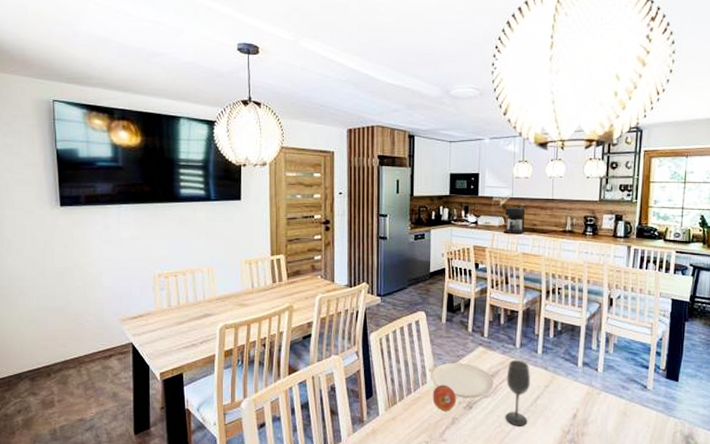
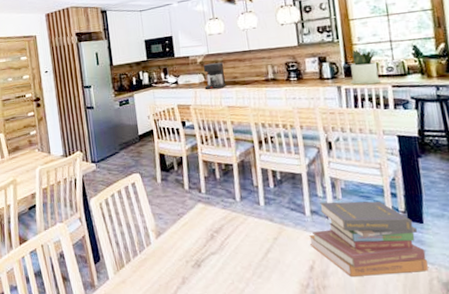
plate: present [431,362,494,397] -> none [154,220,219,256]
fruit: present [432,385,457,412] -> none [158,244,184,272]
wine glass: present [505,359,530,426] -> none [231,213,262,283]
books: none [577,355,676,426] -> present [309,201,428,277]
planter: none [640,212,668,248] -> present [350,48,382,85]

